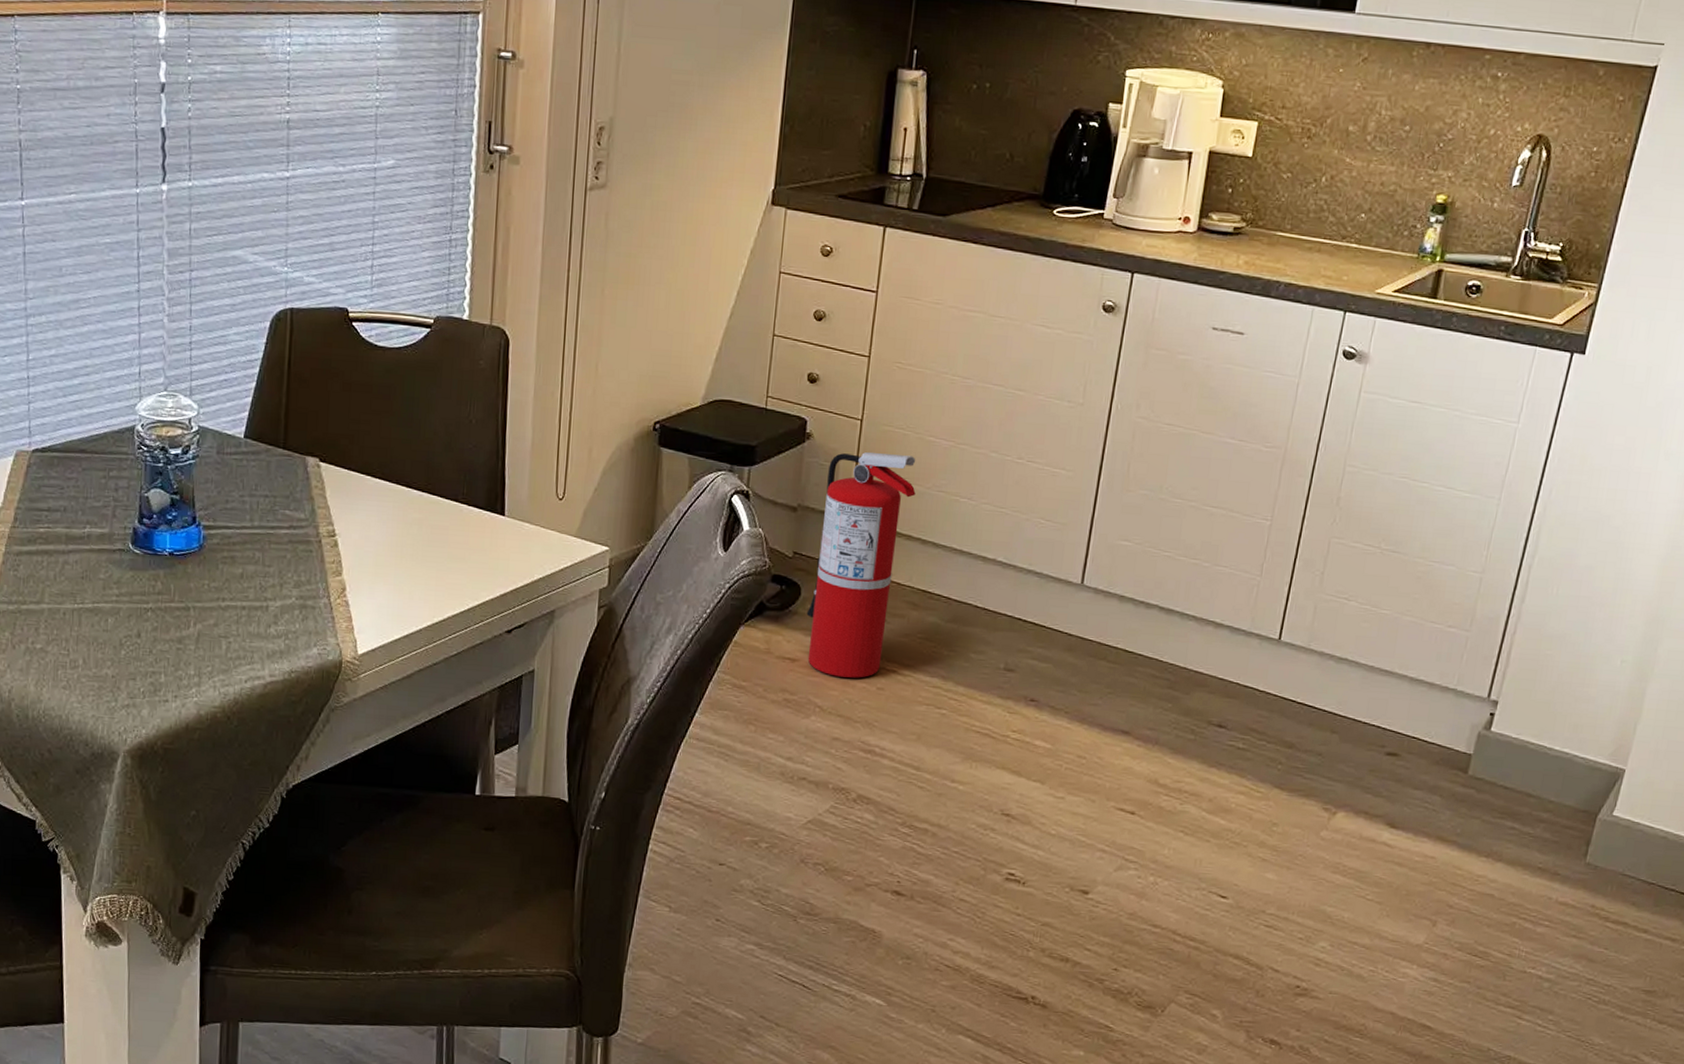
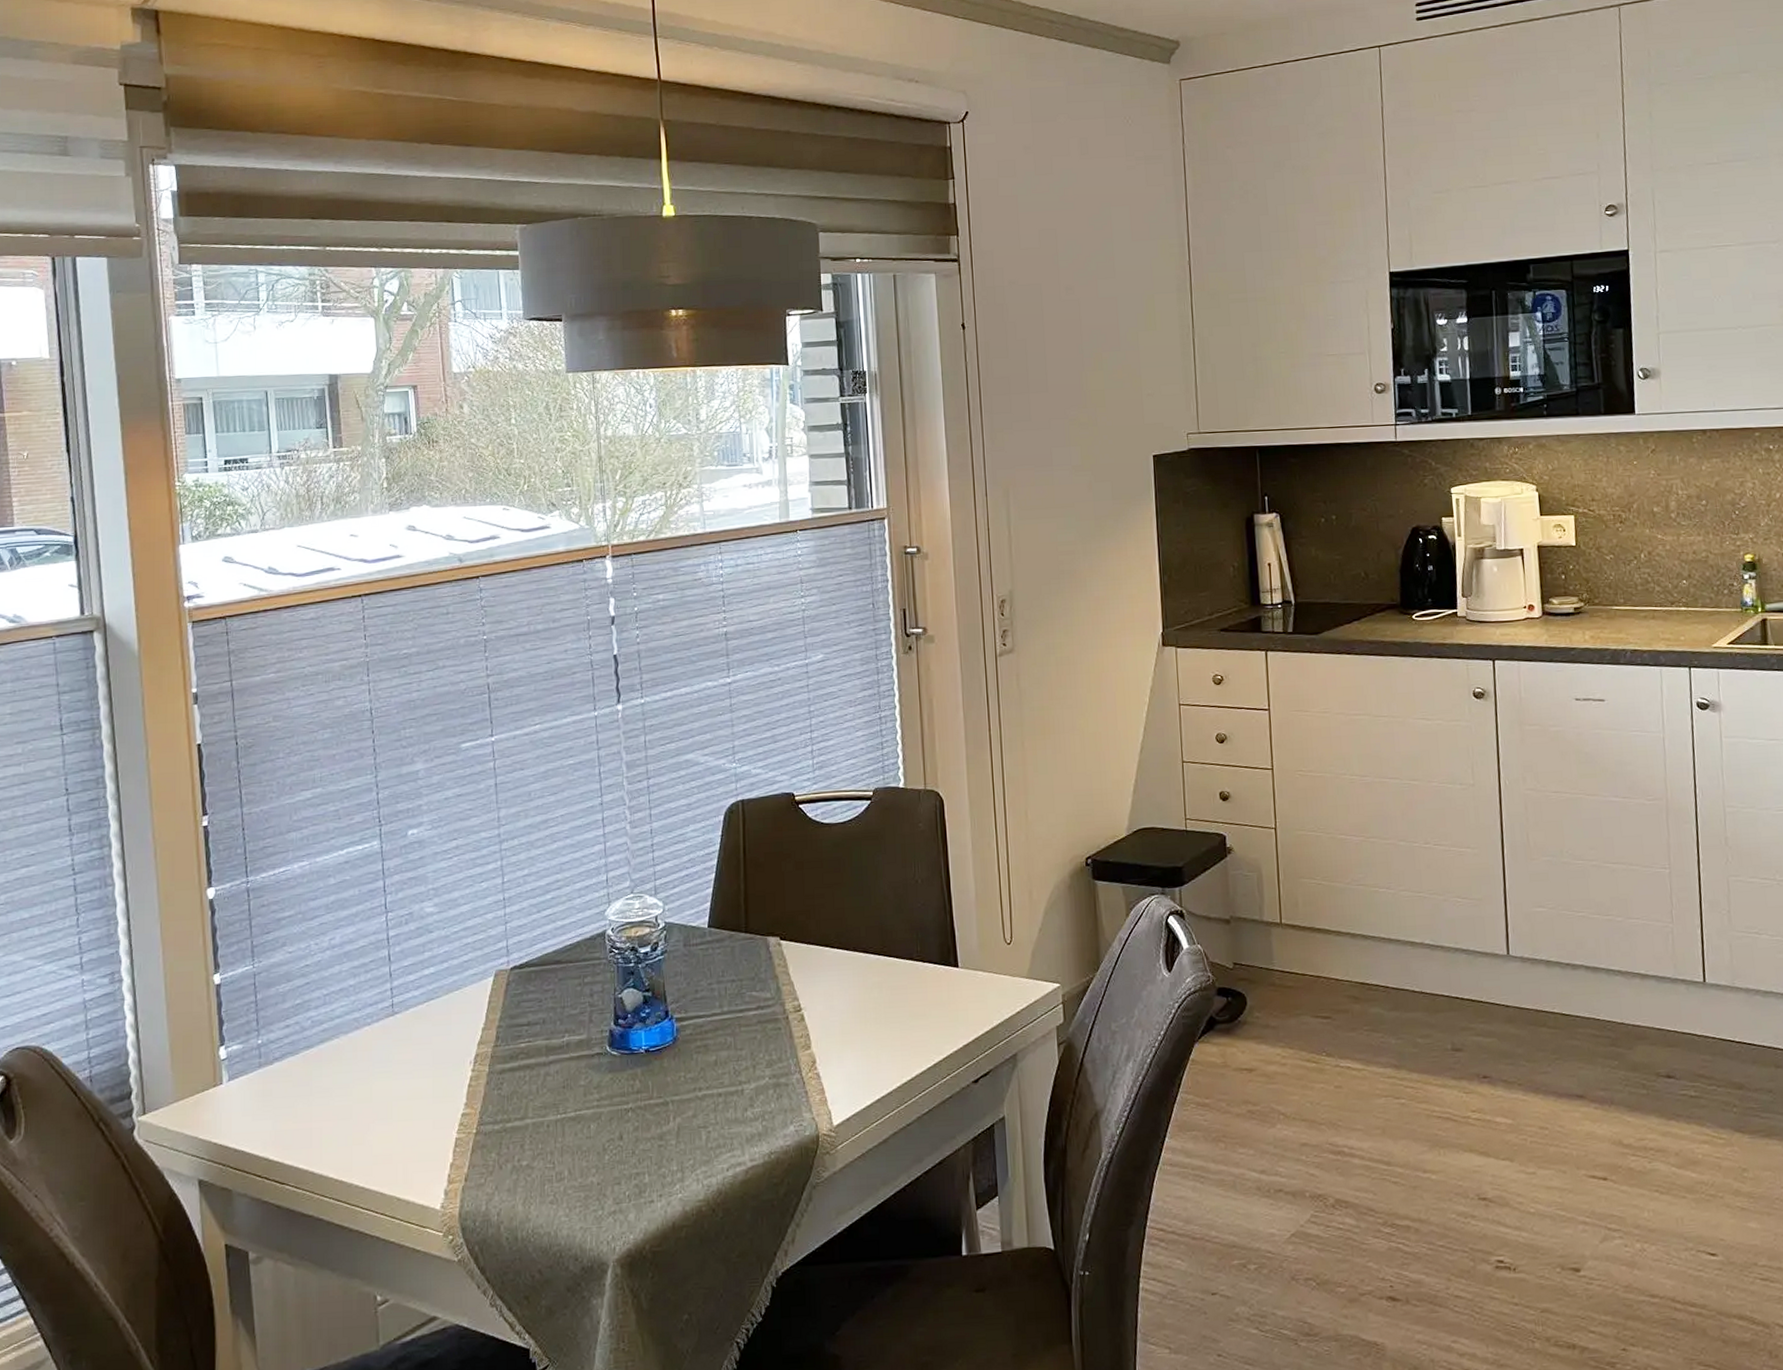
fire extinguisher: present [806,452,916,678] -> none [1253,855,1337,1081]

